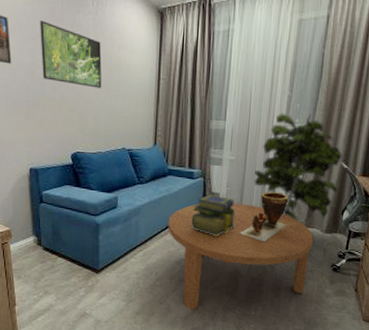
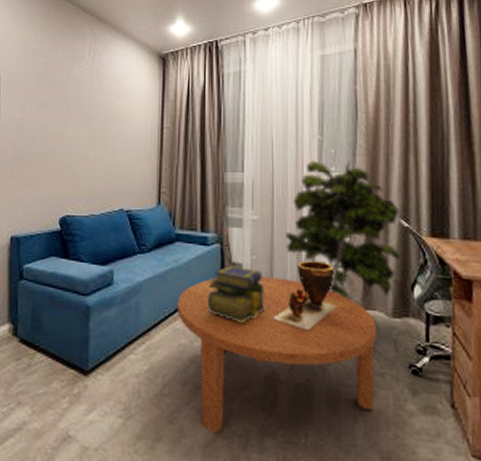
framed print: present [40,20,102,89] -> none [32,73,98,142]

